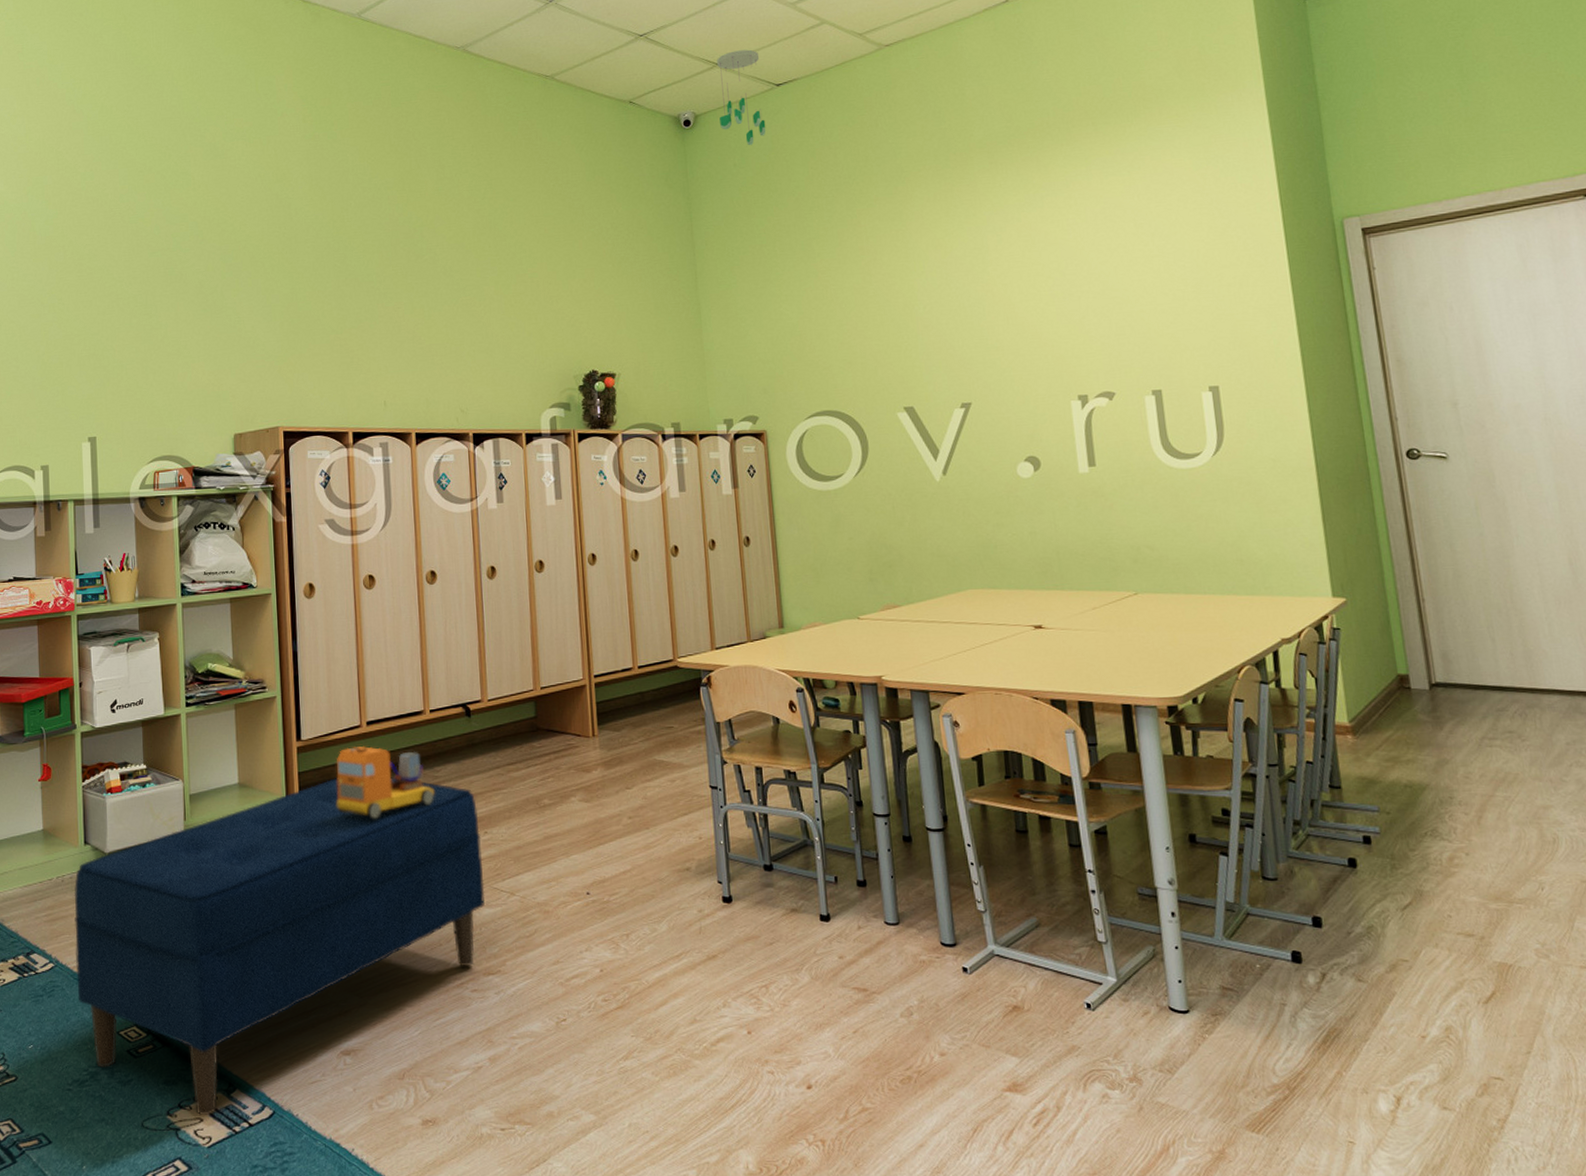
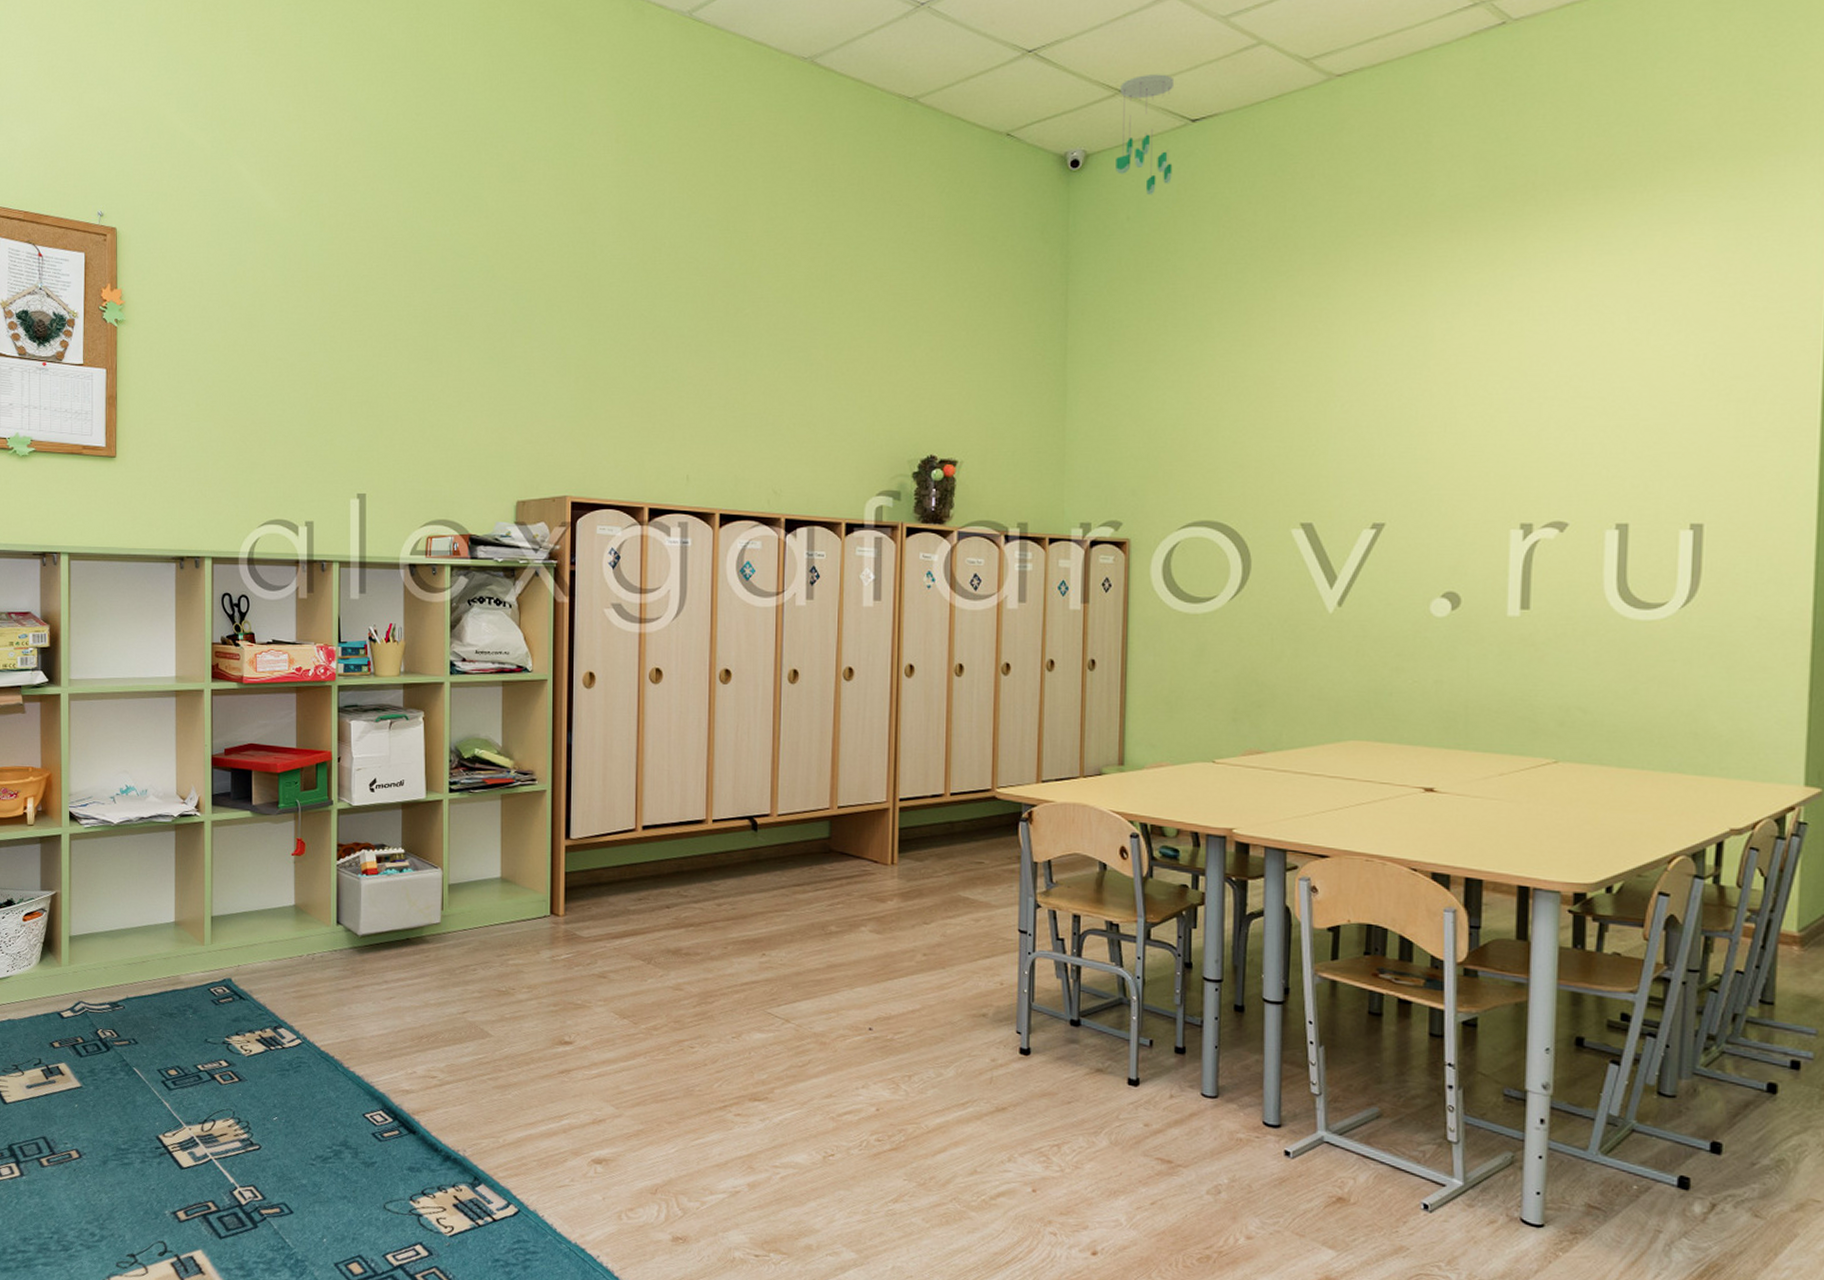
bench: present [74,777,485,1116] -> none [323,880,758,1206]
toy truck: present [336,746,435,819] -> none [604,851,711,928]

